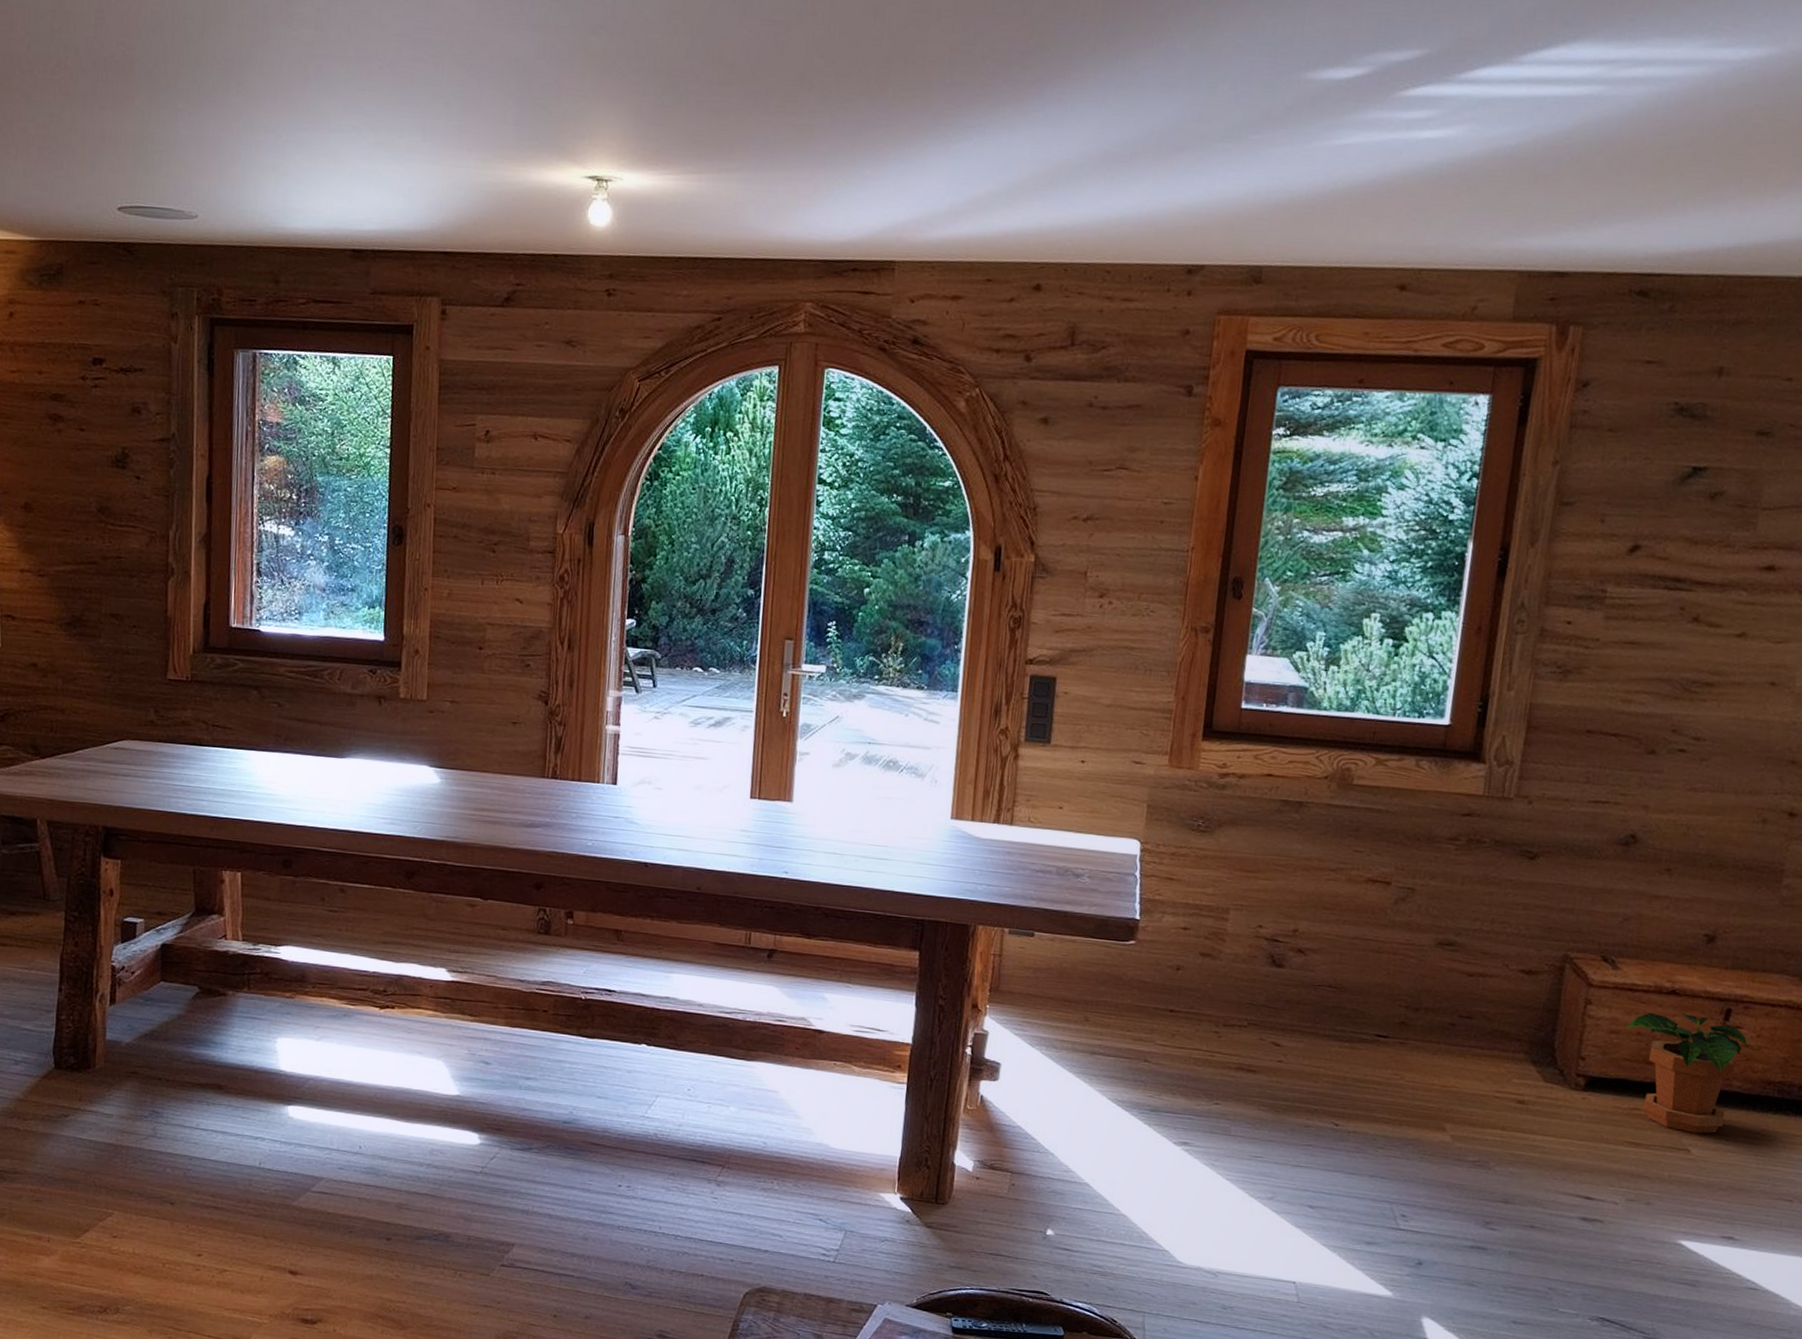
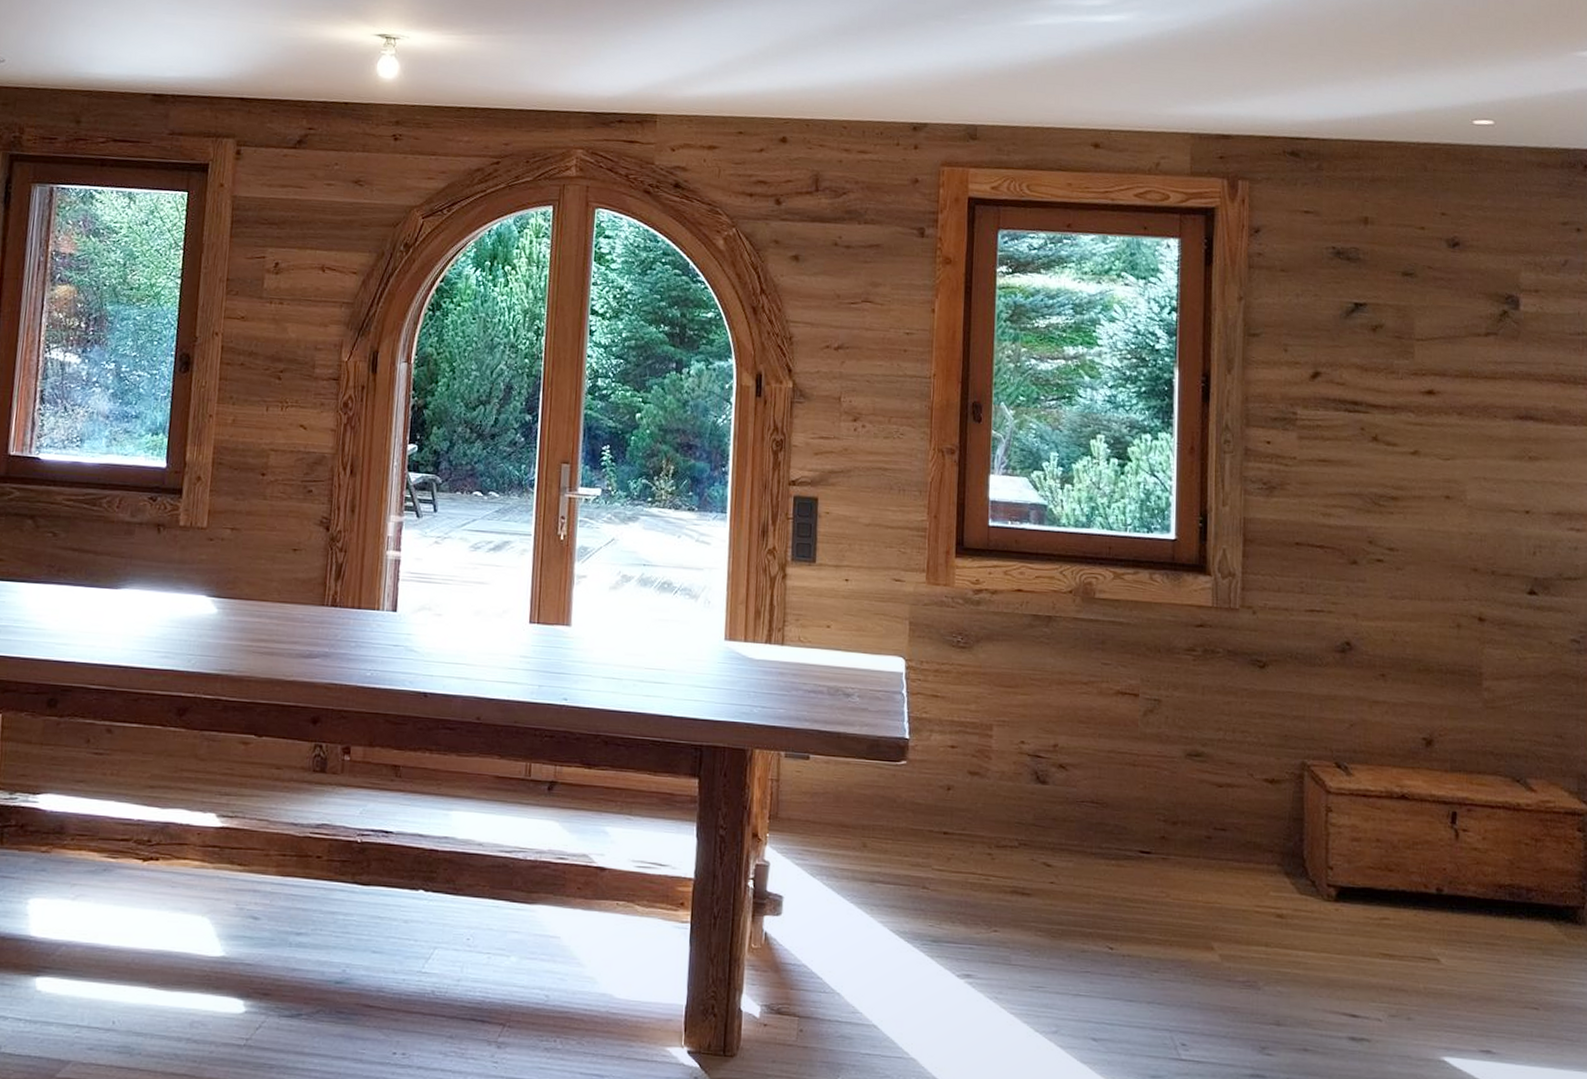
potted plant: present [1626,1012,1748,1134] -> none [1366,817,1476,942]

